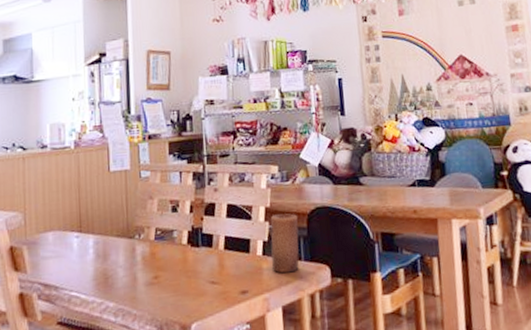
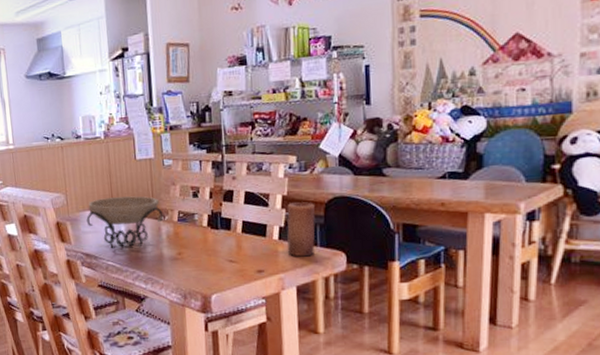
decorative bowl: none [47,212,139,276] -> present [86,196,164,249]

